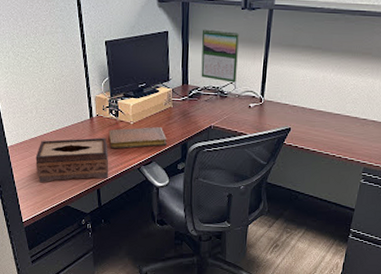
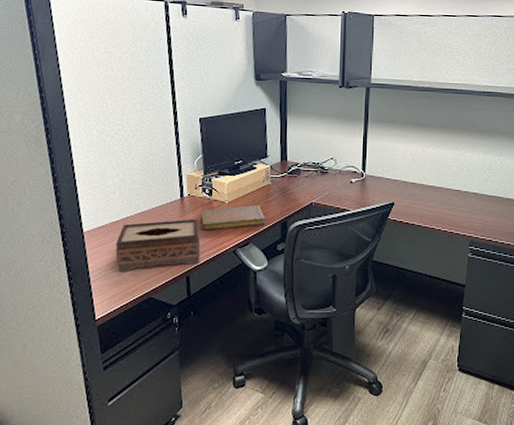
calendar: present [201,28,239,83] -> none [300,105,338,158]

